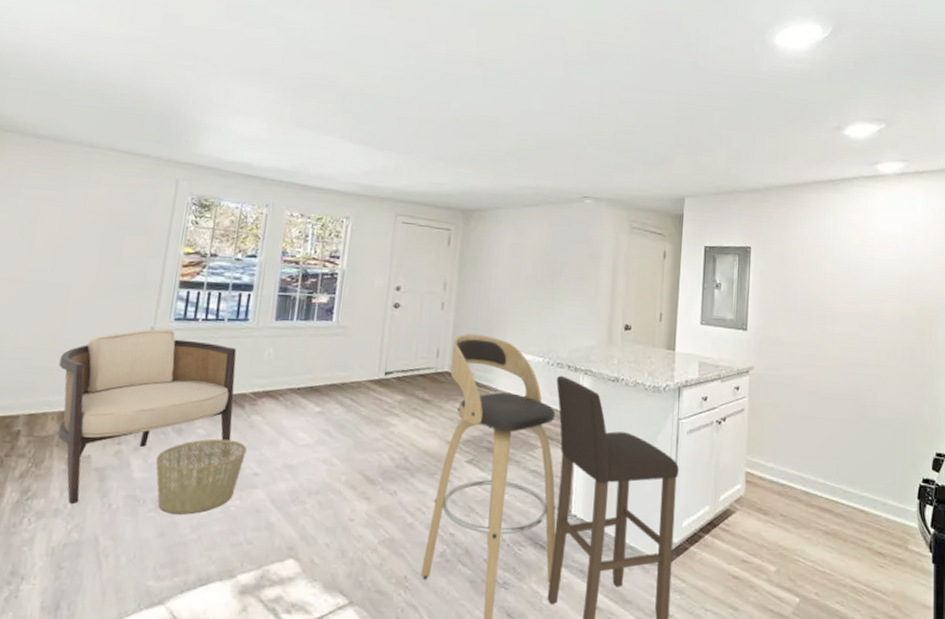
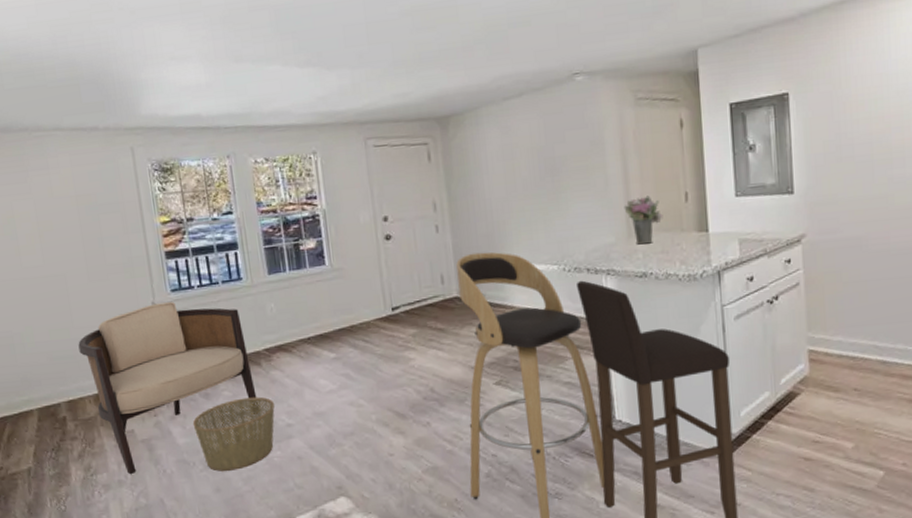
flower bouquet: none [608,310,640,353] -> present [624,195,663,245]

